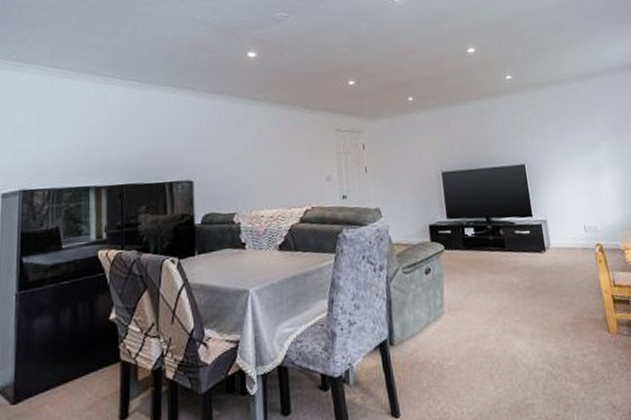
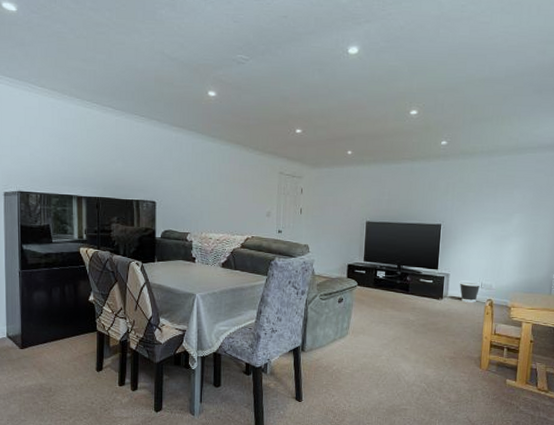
wastebasket: none [559,225,585,252] -> present [459,281,481,303]

